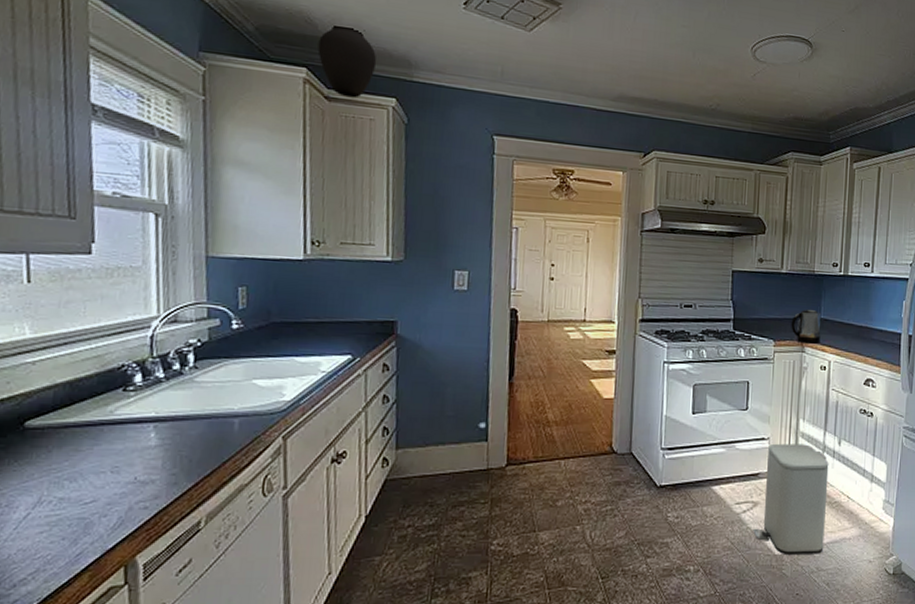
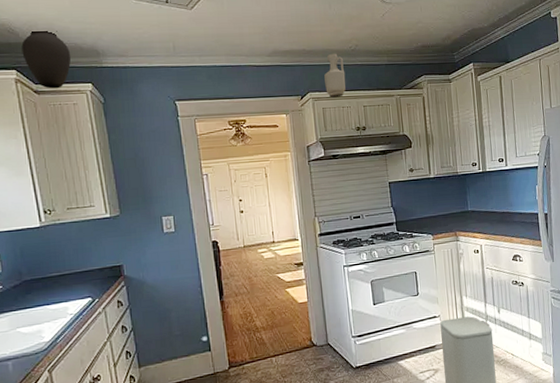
ceramic jug: none [674,109,700,162] -> present [324,53,346,98]
kettle: present [791,309,822,345] -> none [444,204,471,235]

